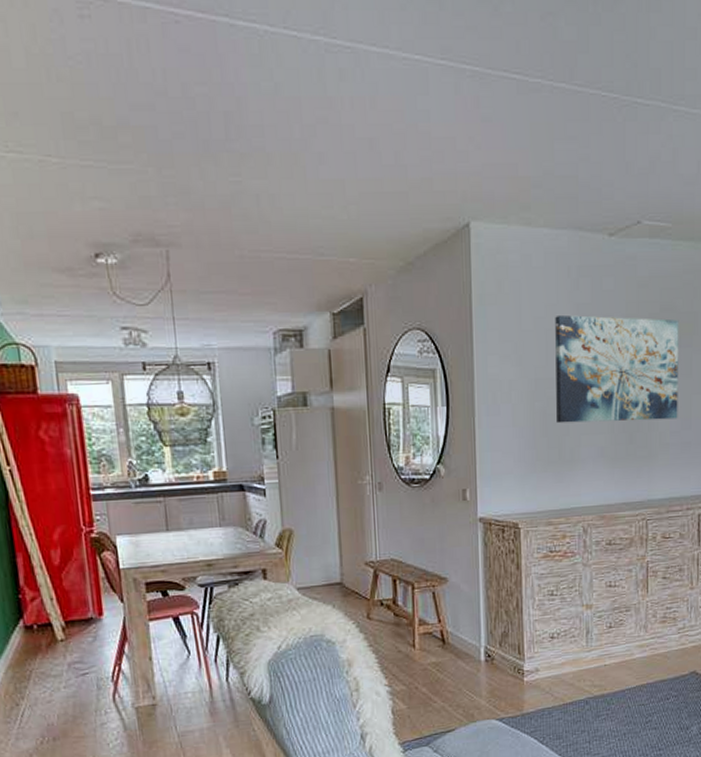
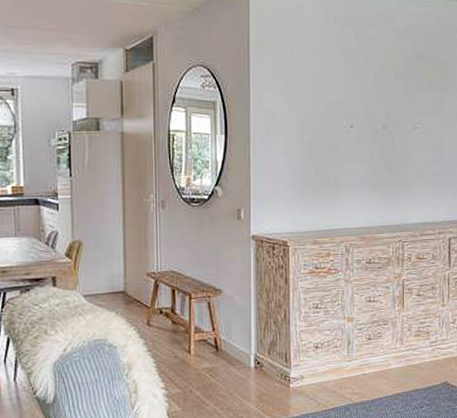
wall art: present [555,315,679,424] -> none [323,59,432,153]

